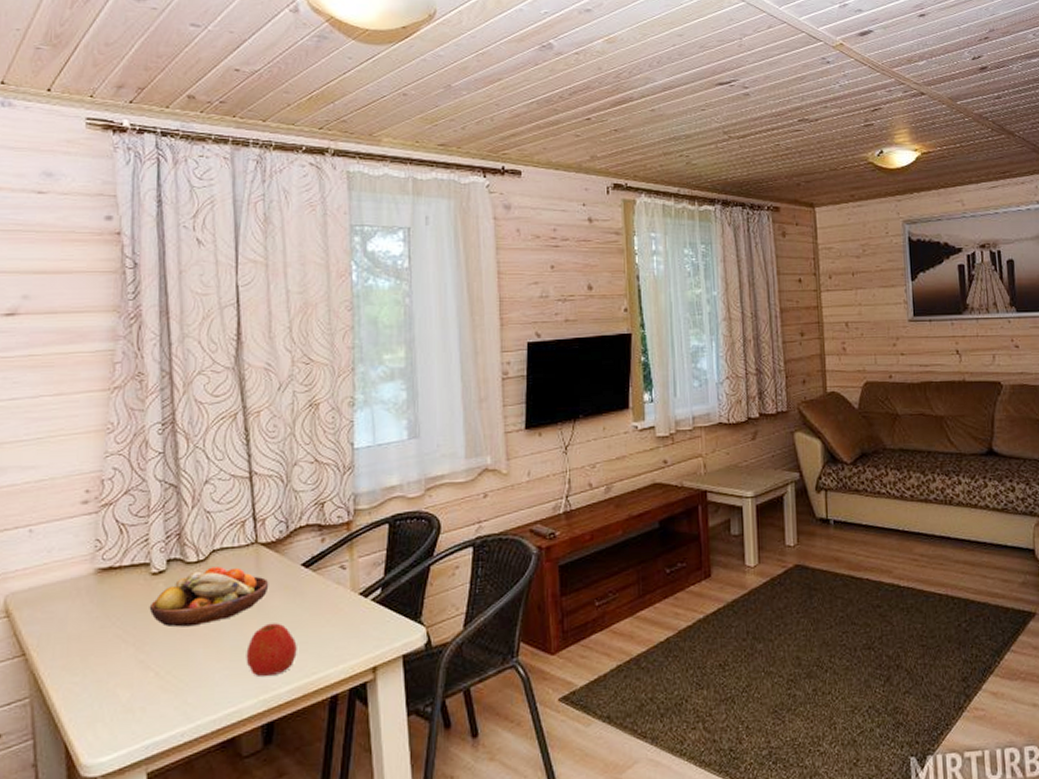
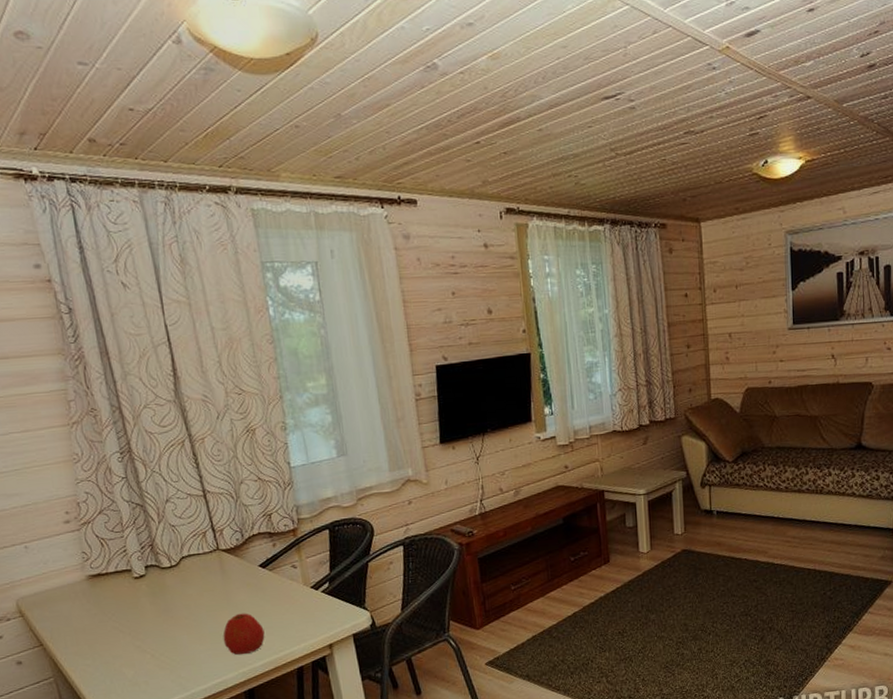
fruit bowl: present [149,567,269,627] -> none [137,570,234,620]

